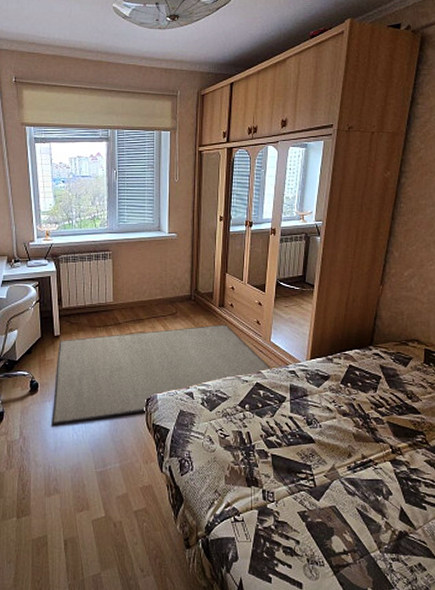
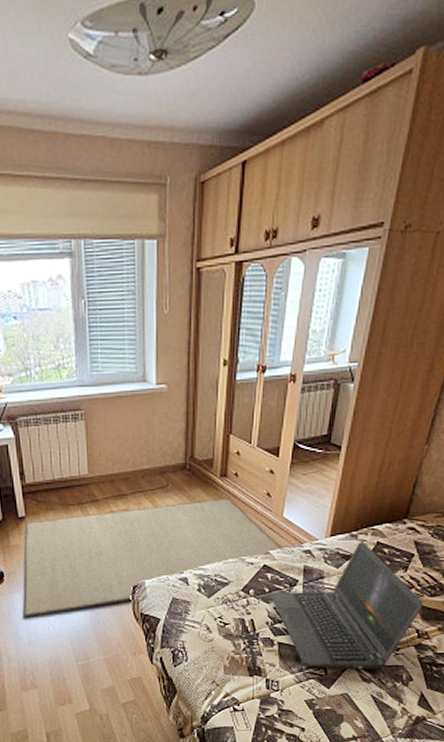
laptop computer: none [263,364,393,483] -> present [270,541,423,670]

